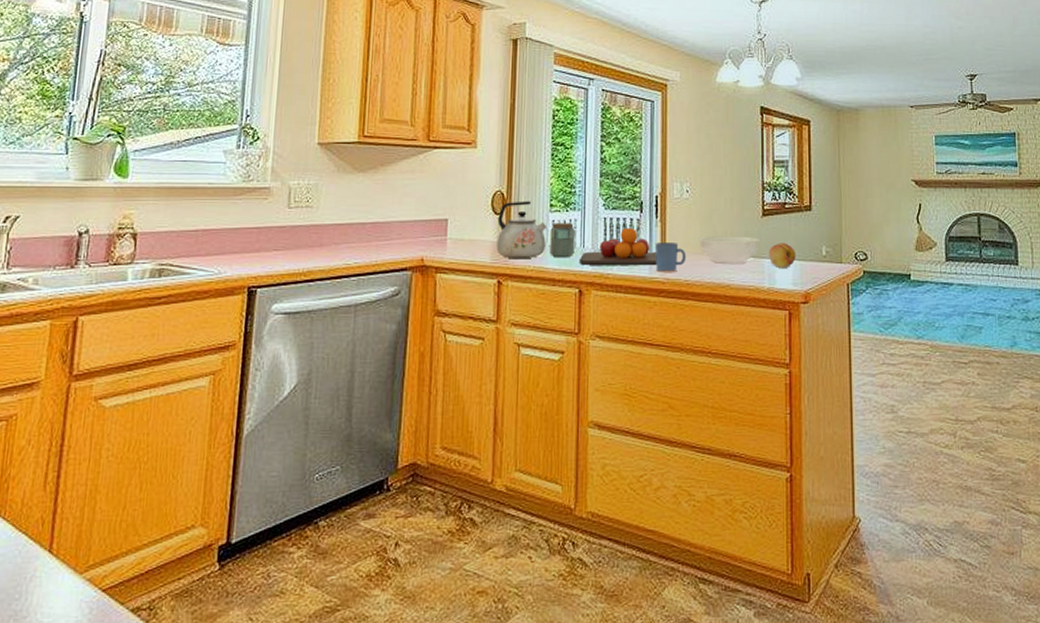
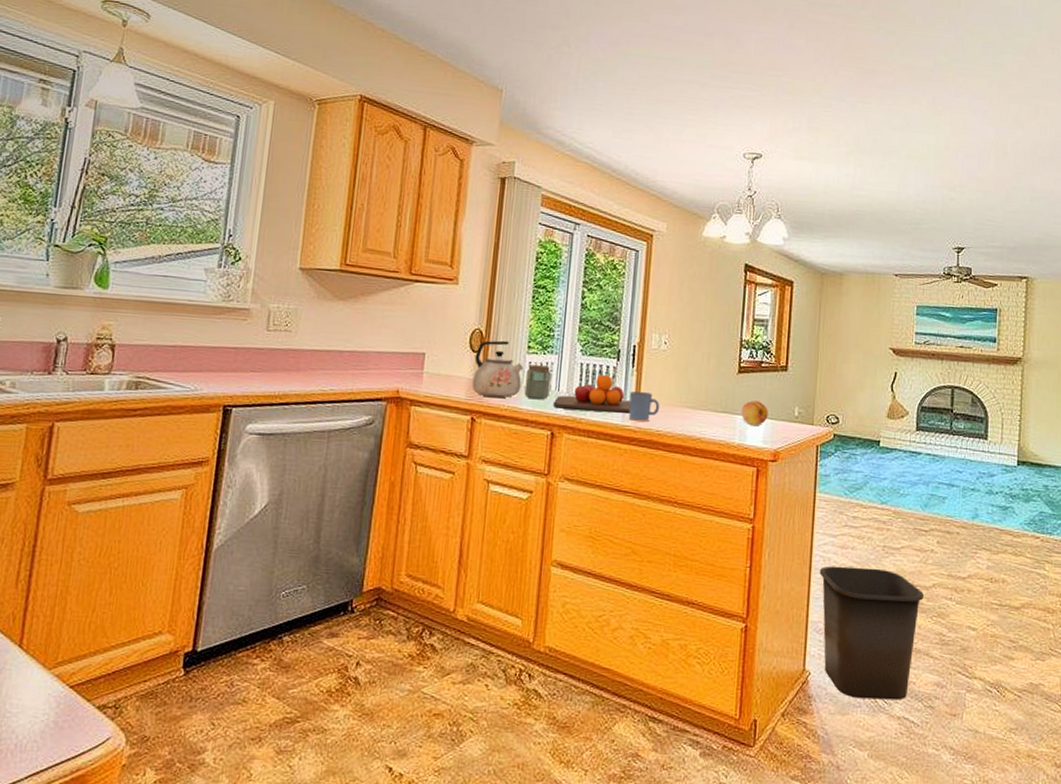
bowl: present [698,236,760,265] -> none [672,388,734,419]
waste bin: none [860,405,969,543] -> present [819,566,924,700]

